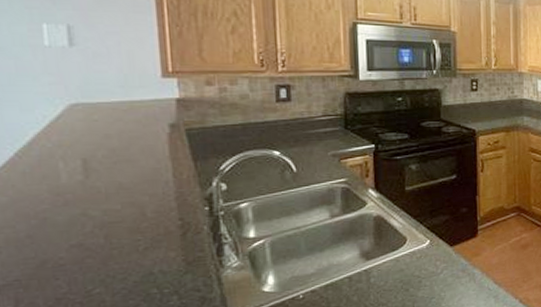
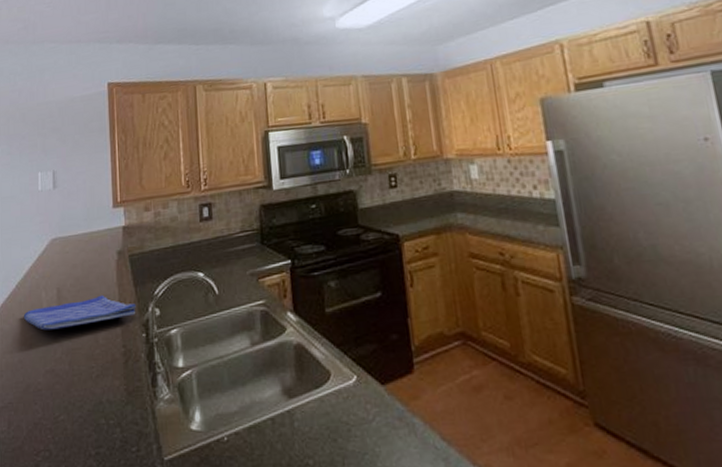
dish towel: none [29,168,196,204] -> present [23,294,136,331]

